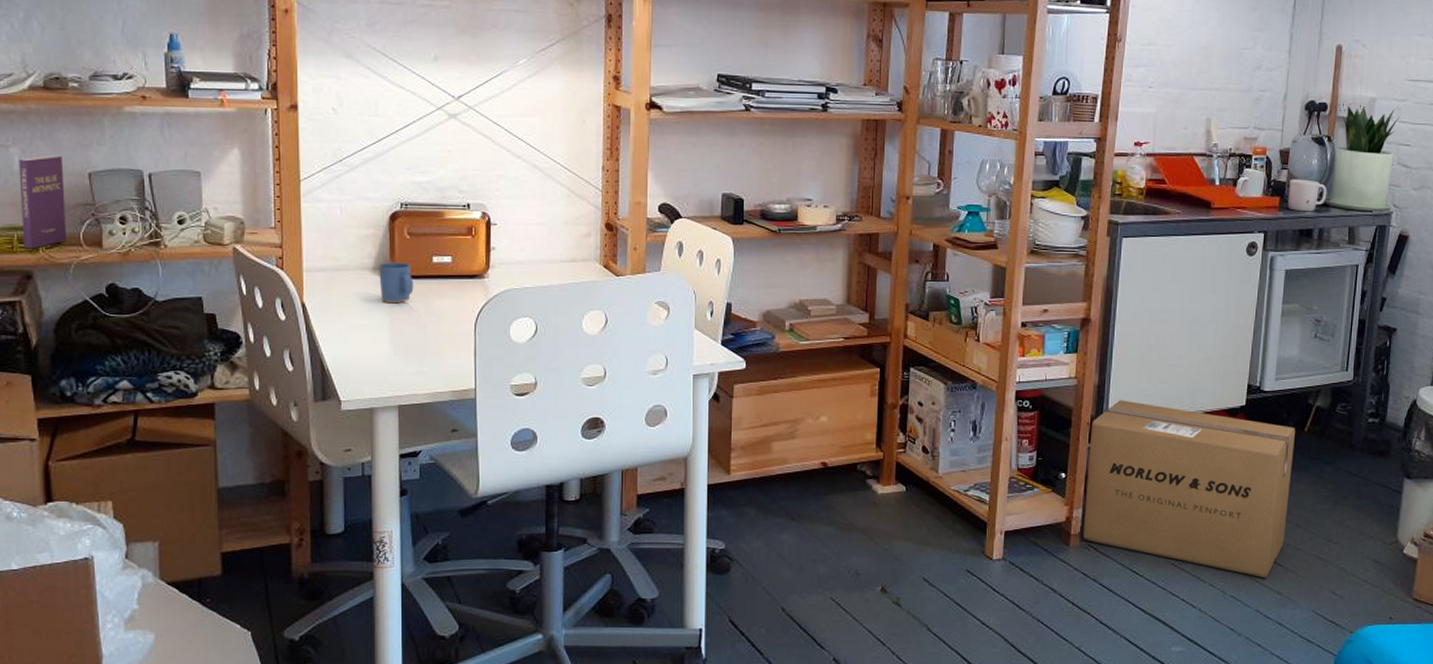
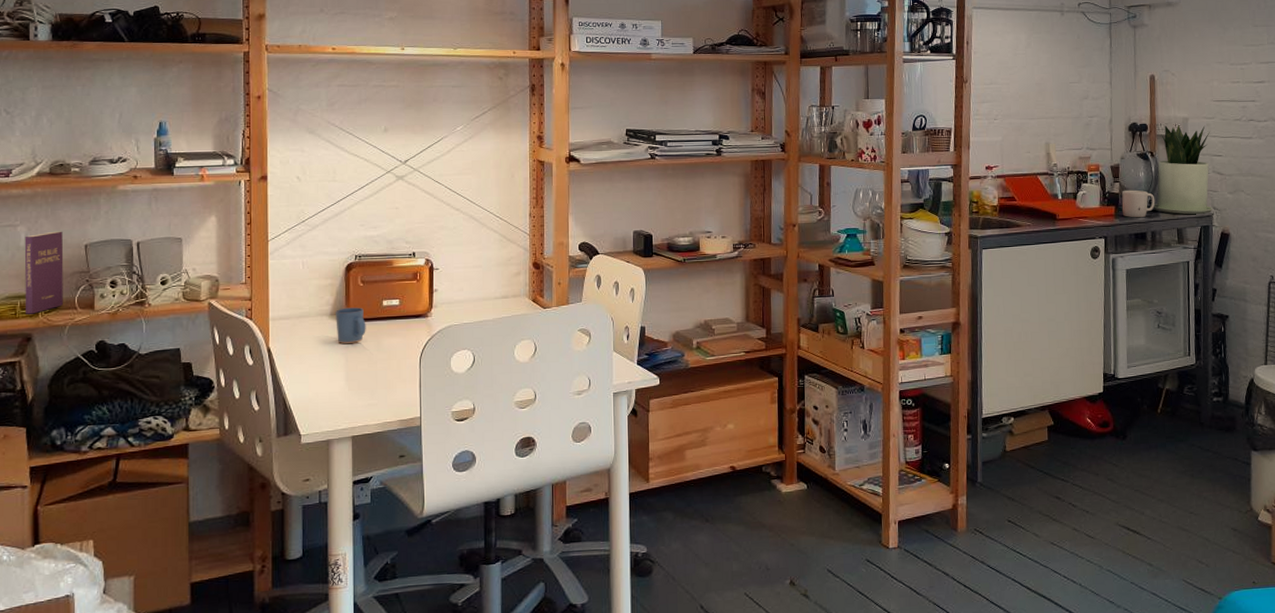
box: present [1082,400,1296,579] -> none [968,393,1151,552]

